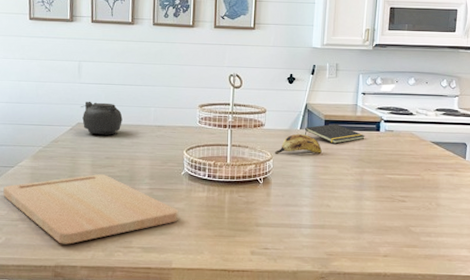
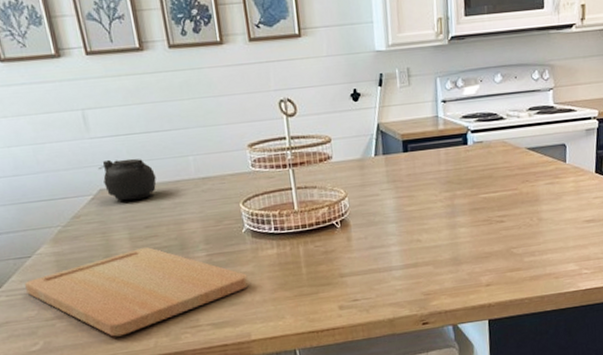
banana: present [274,133,322,154] -> none [348,161,404,190]
notepad: present [305,123,365,144] -> none [380,143,451,168]

